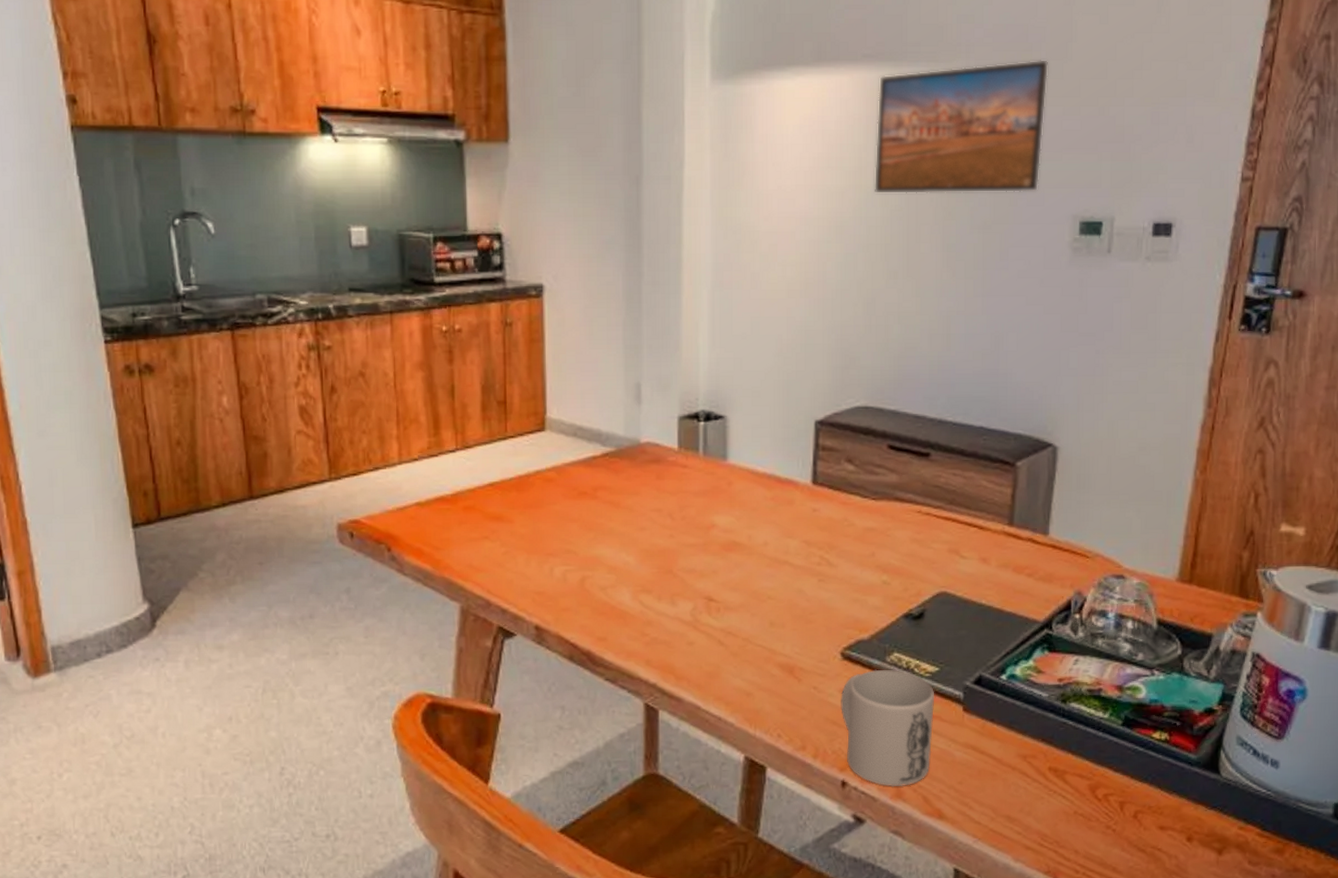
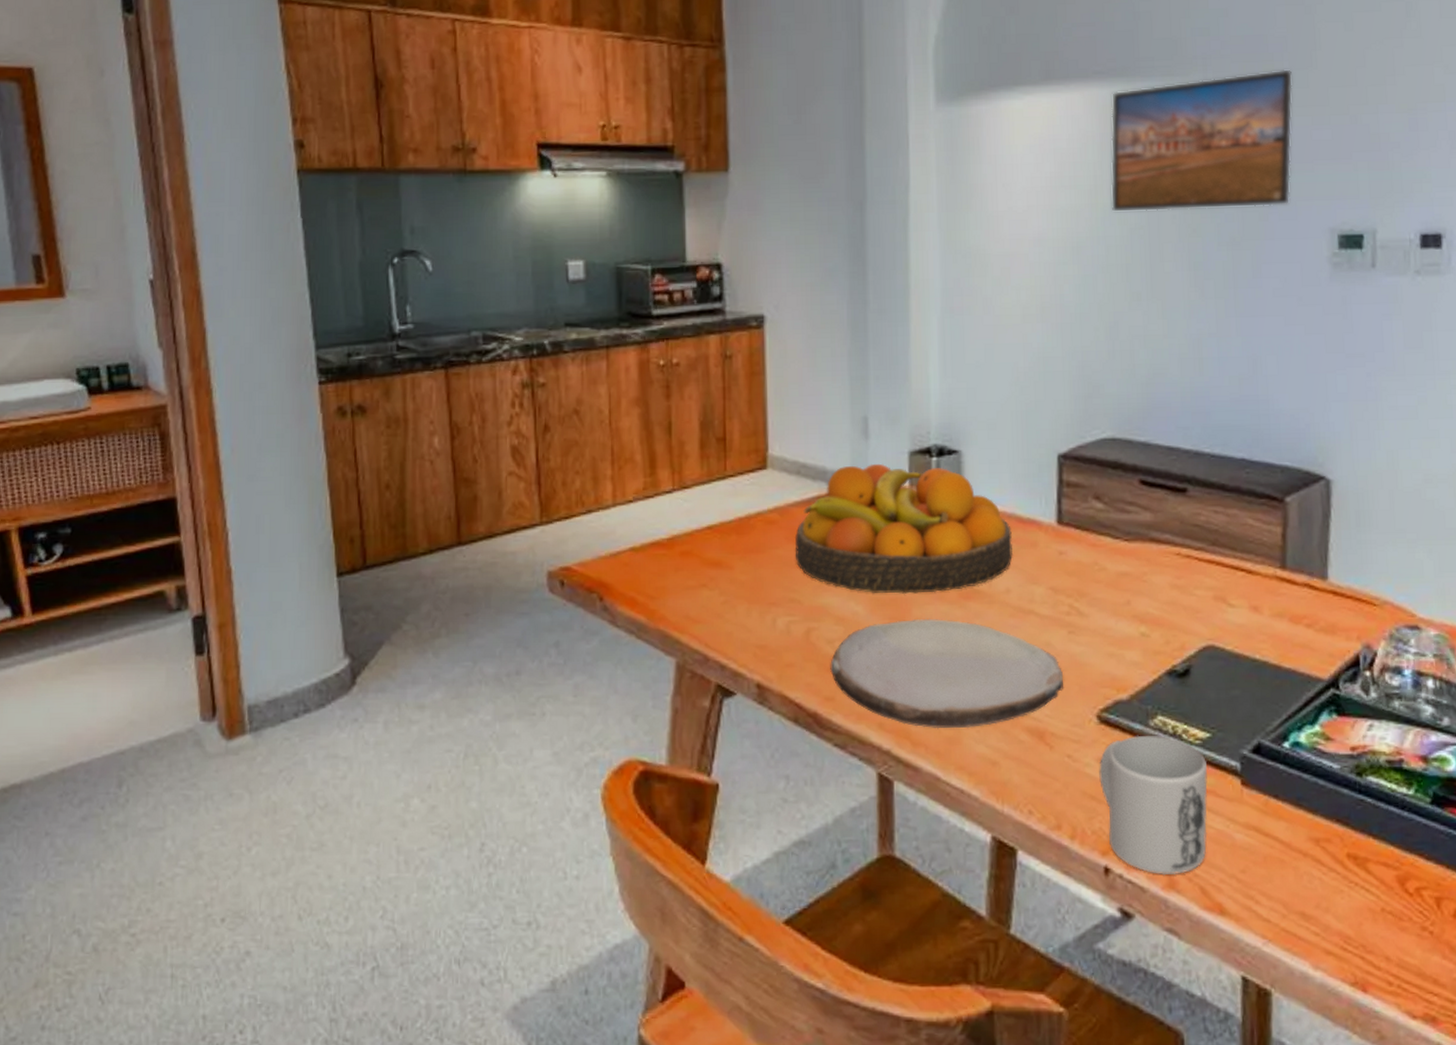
fruit bowl: none [571,427,771,546] -> present [794,463,1013,594]
plate: none [603,568,813,665] -> present [830,618,1064,729]

